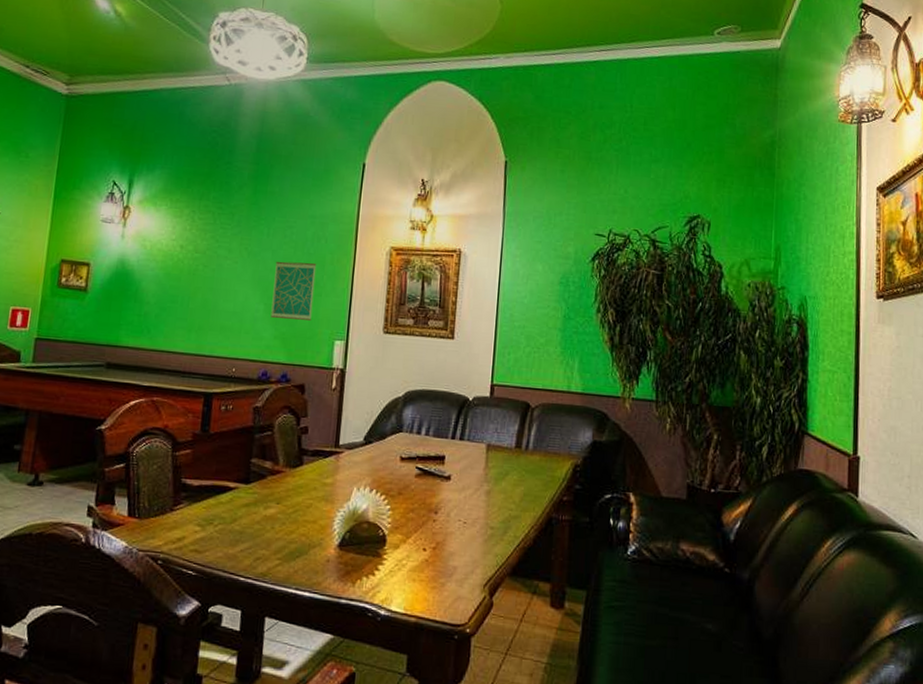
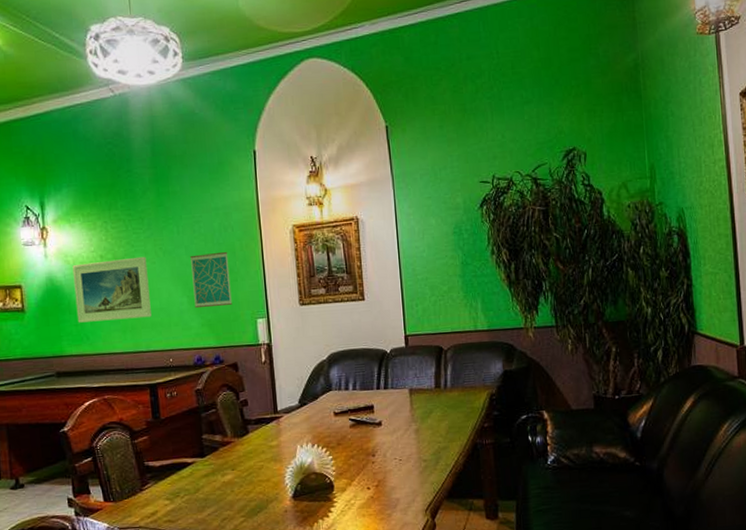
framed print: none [141,250,229,320] -> present [72,256,152,323]

